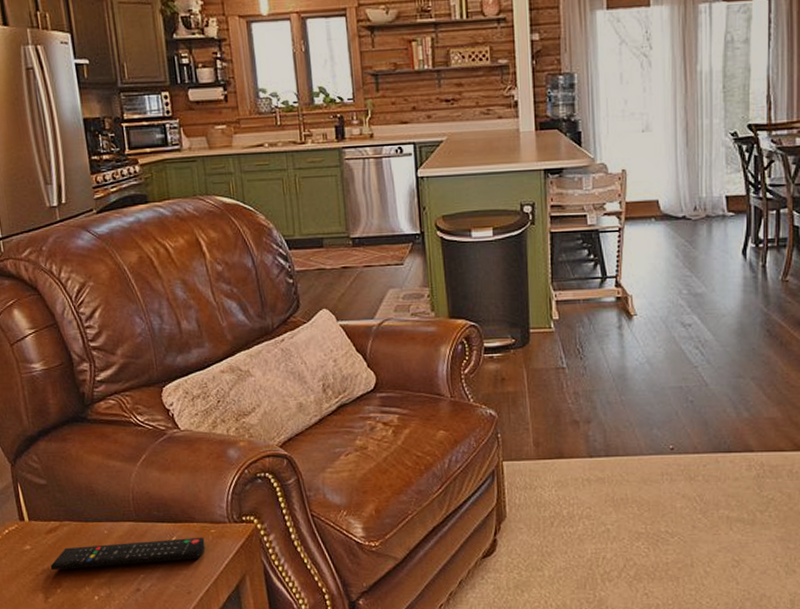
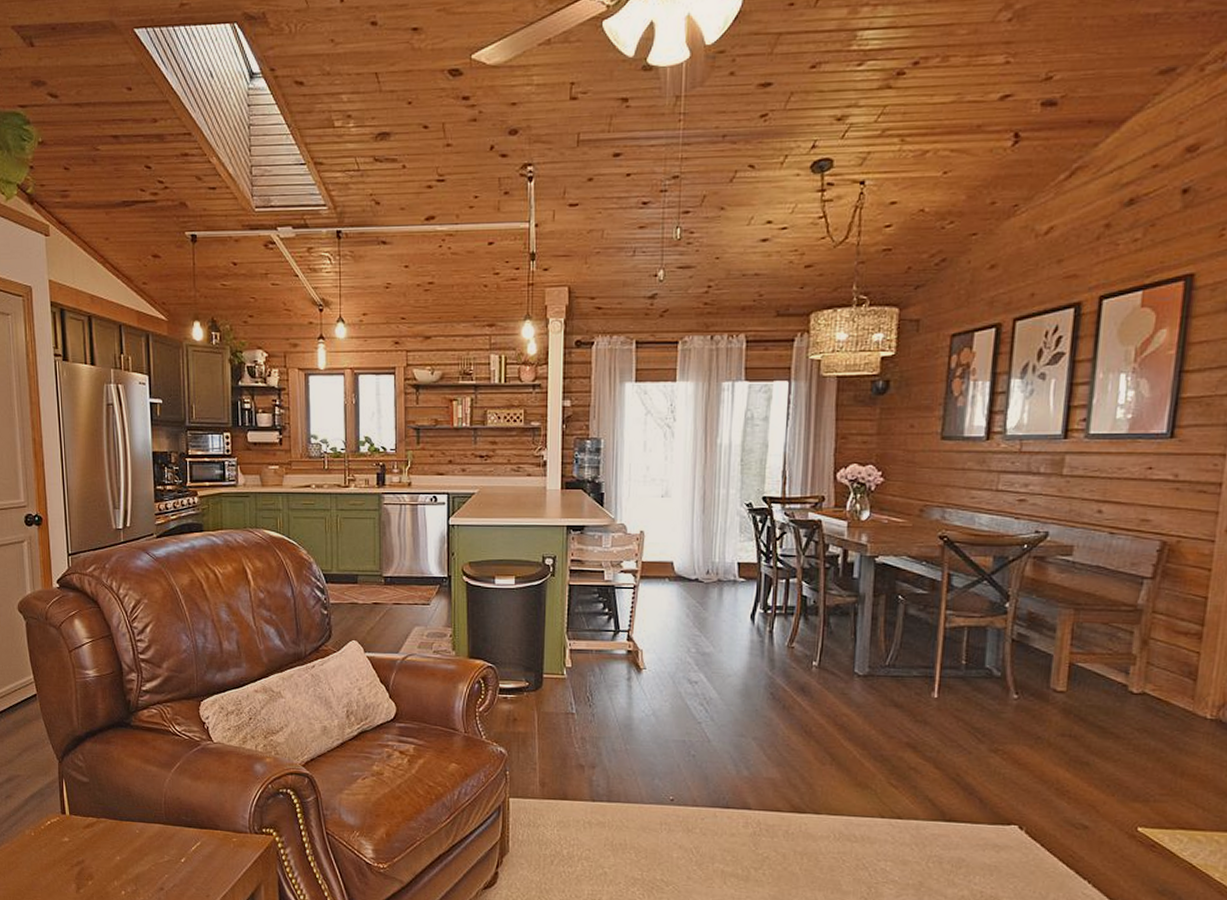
remote control: present [50,537,206,571] -> none [84,843,226,865]

